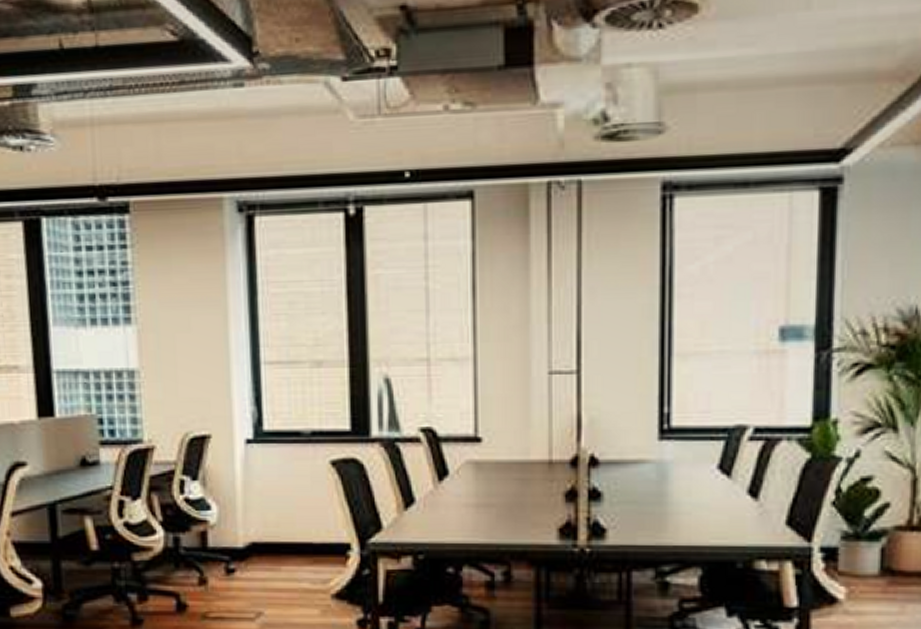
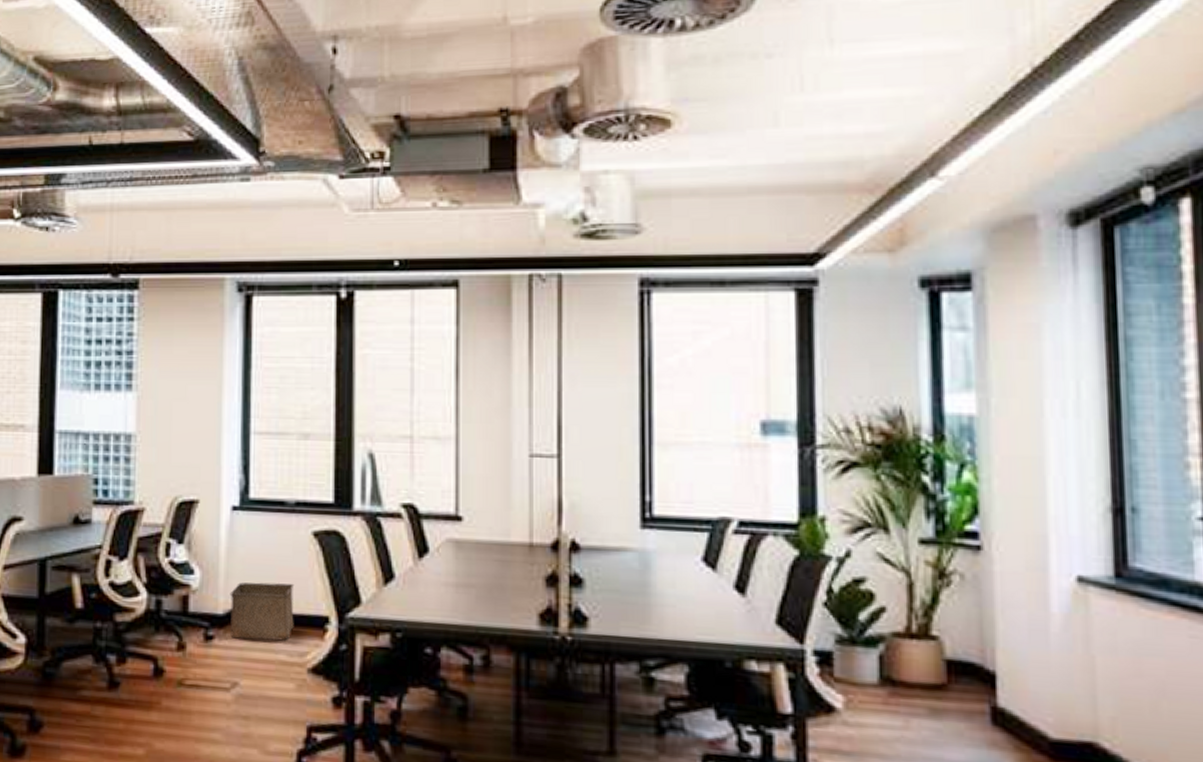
storage bin: none [249,514,316,571] -> present [230,582,295,641]

